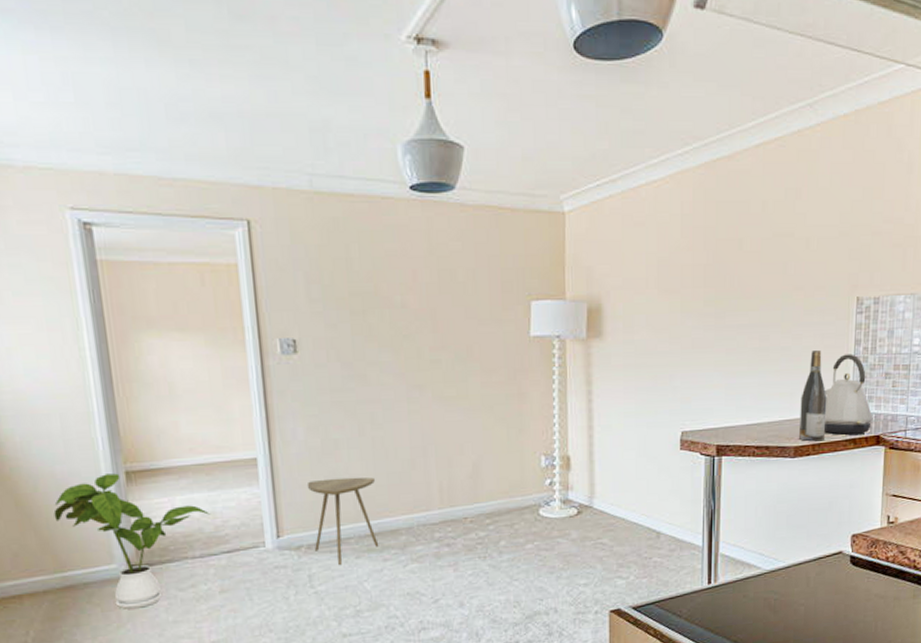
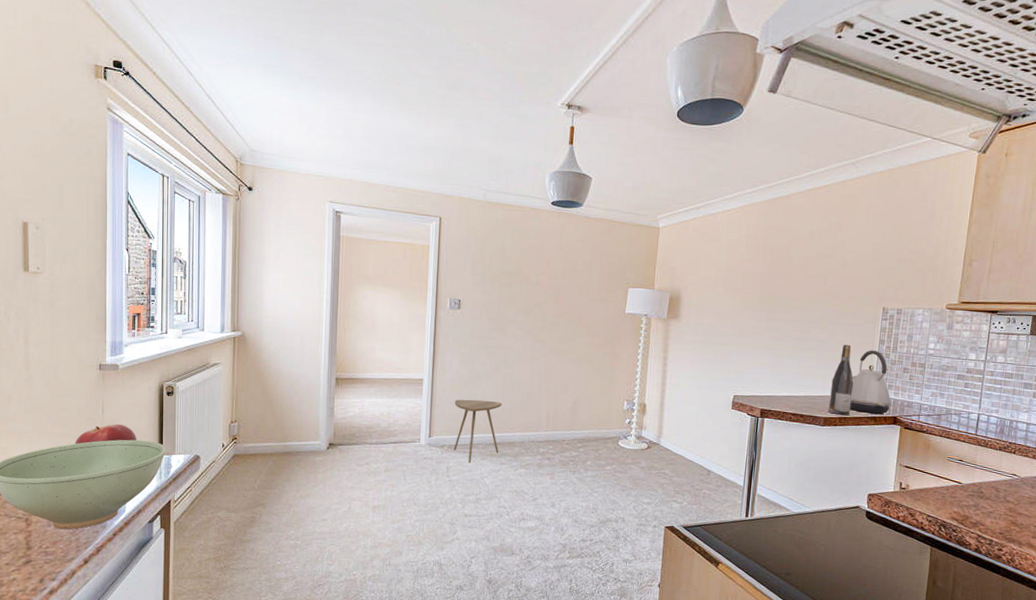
house plant: present [53,473,211,609] -> none [286,378,387,474]

